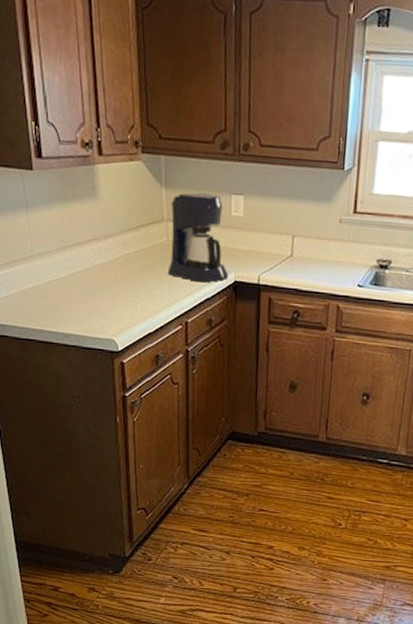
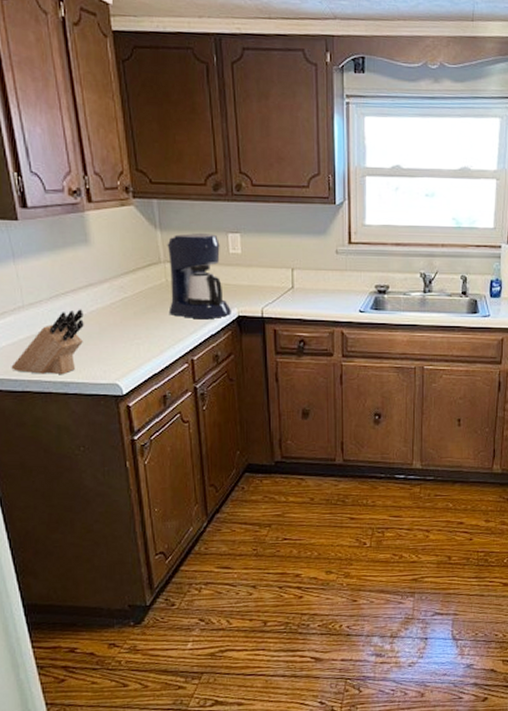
knife block: none [18,263,87,326] -> present [11,309,84,374]

